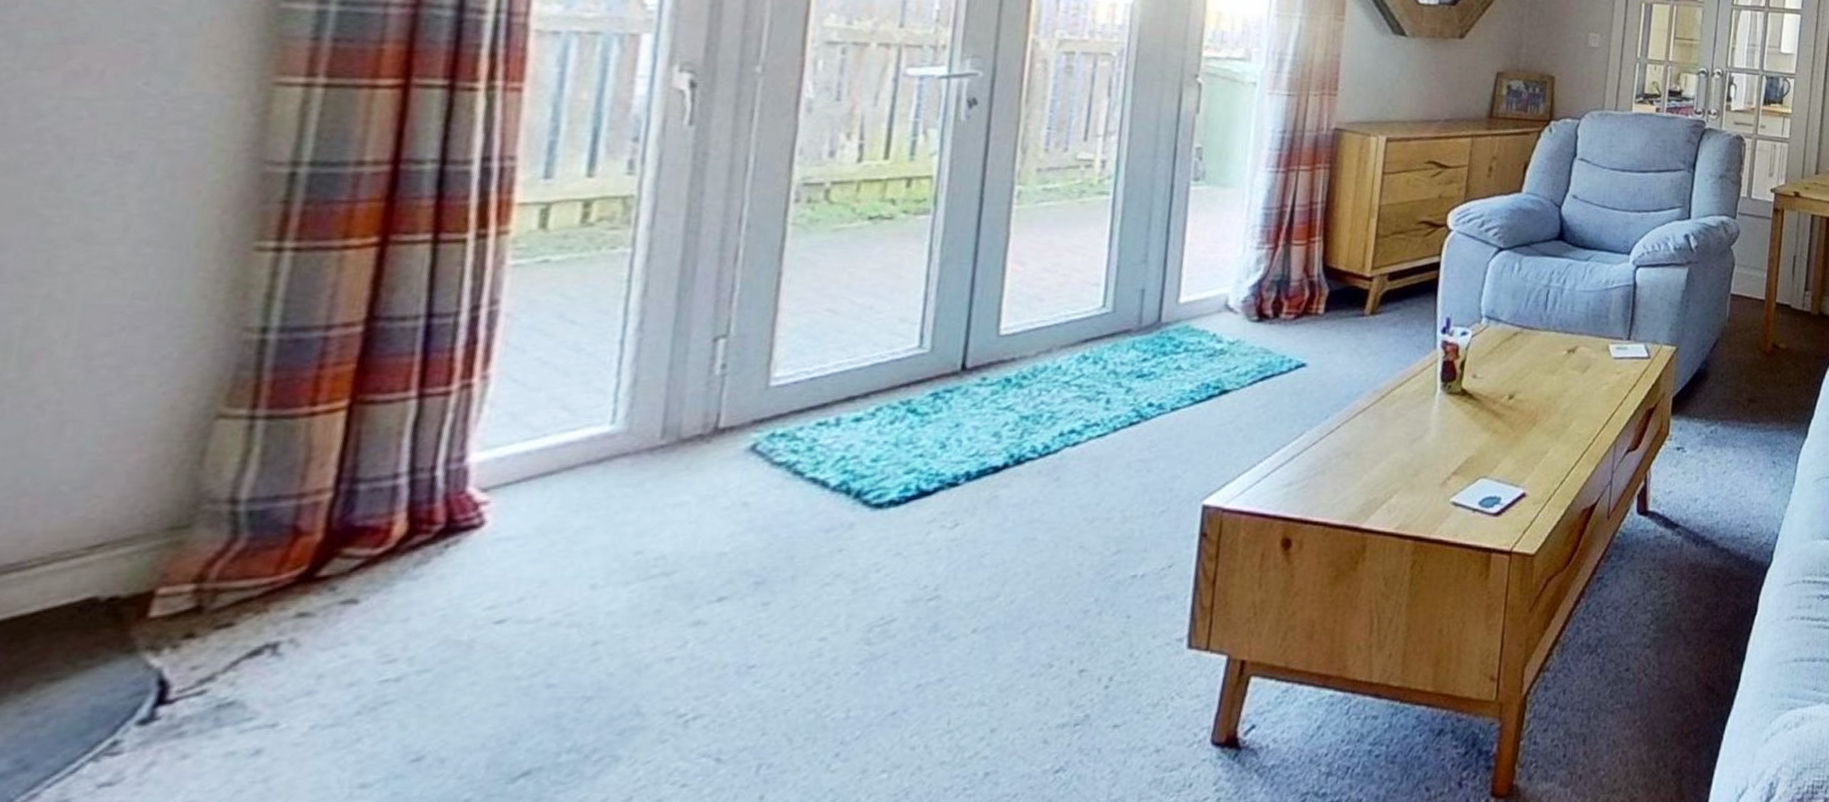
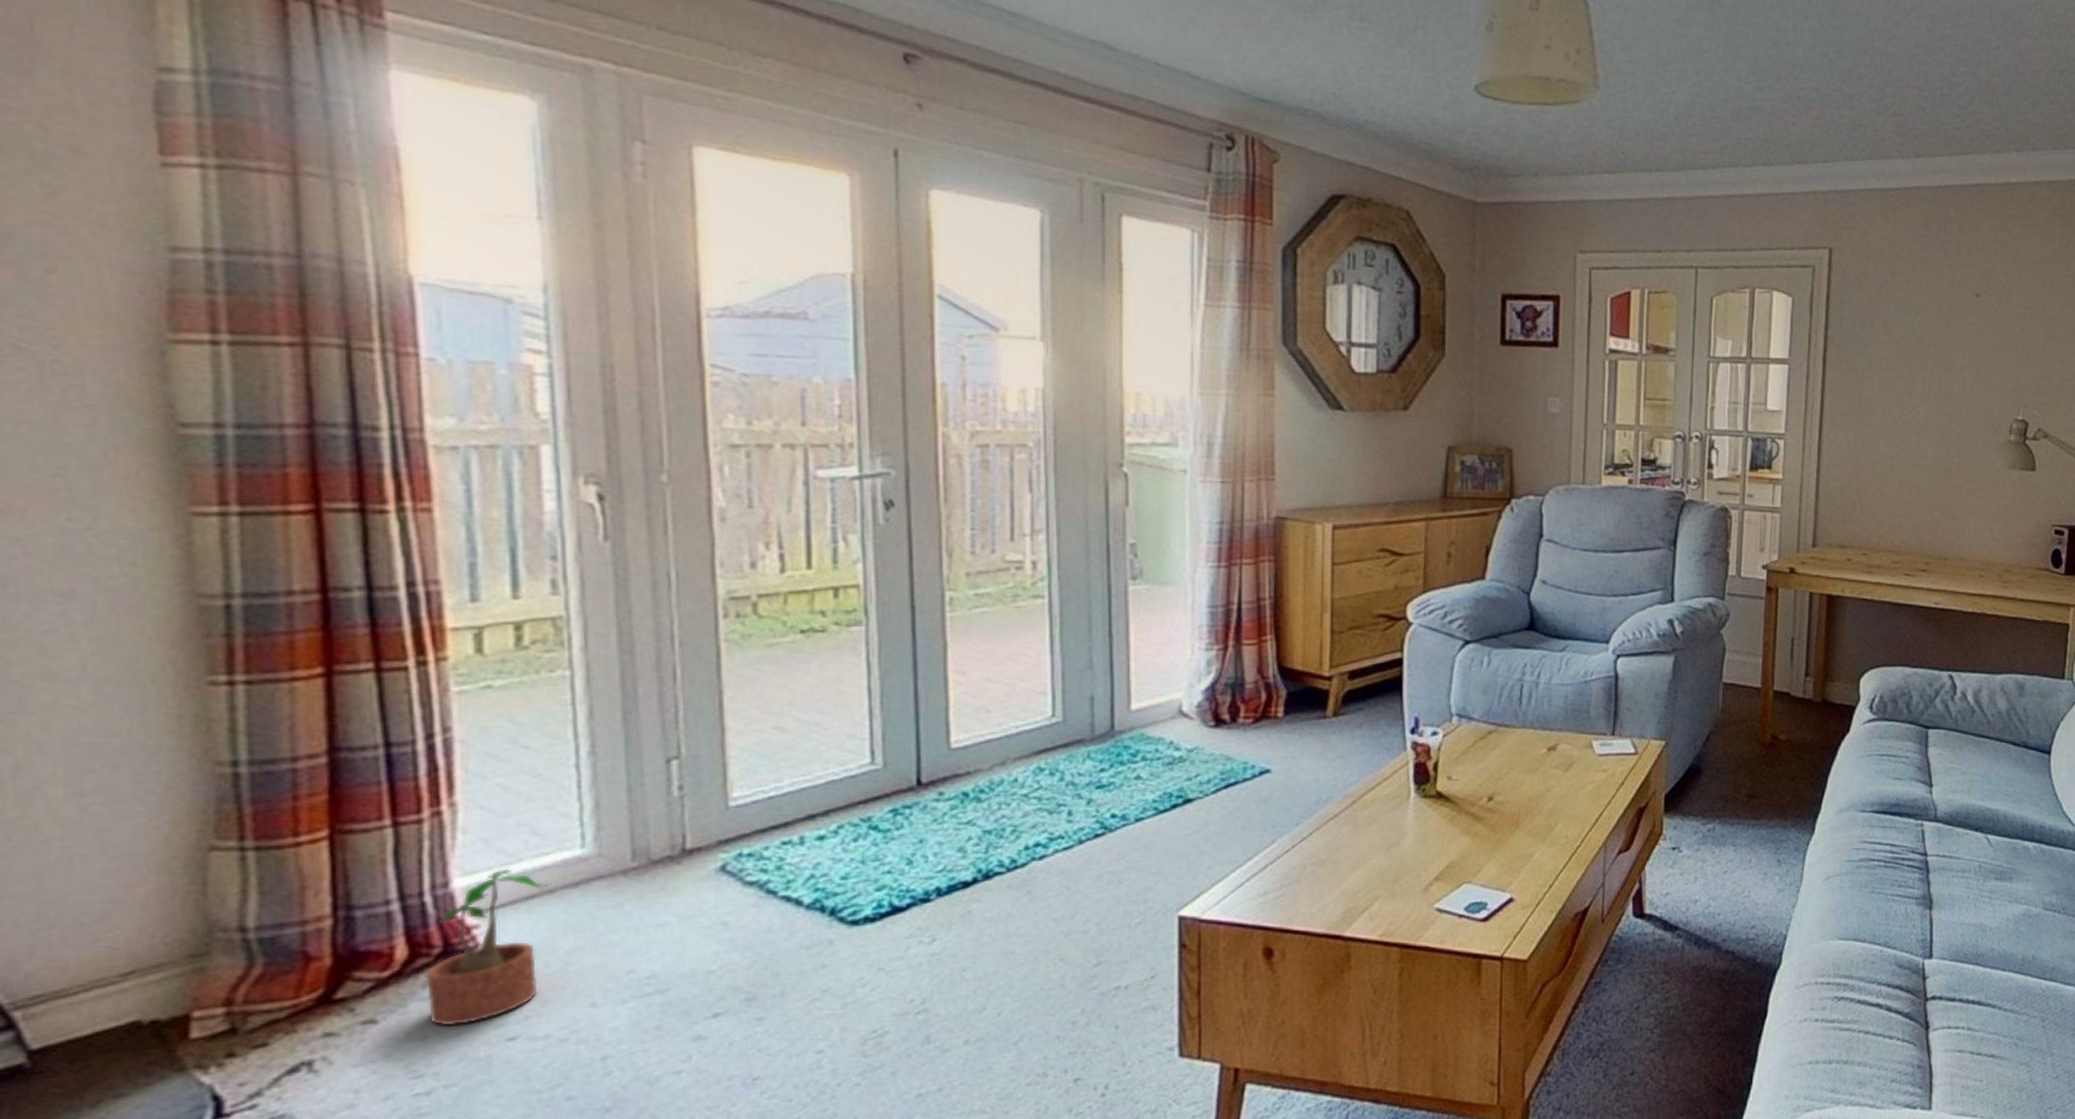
potted plant: none [415,443,574,607] -> present [425,869,552,1026]

